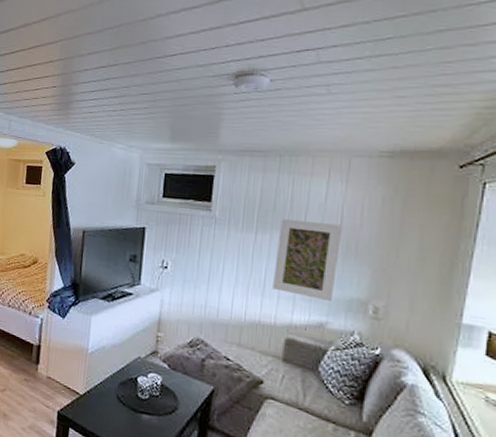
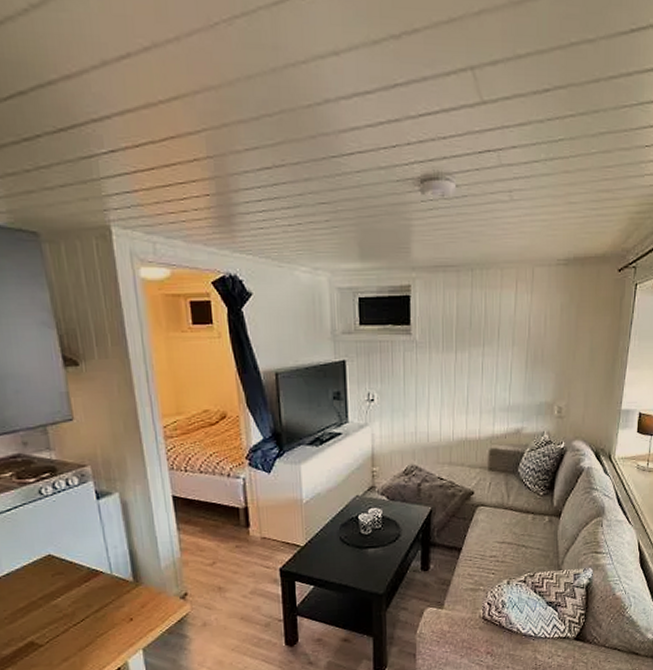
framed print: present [273,218,343,302] -> none [475,334,531,409]

